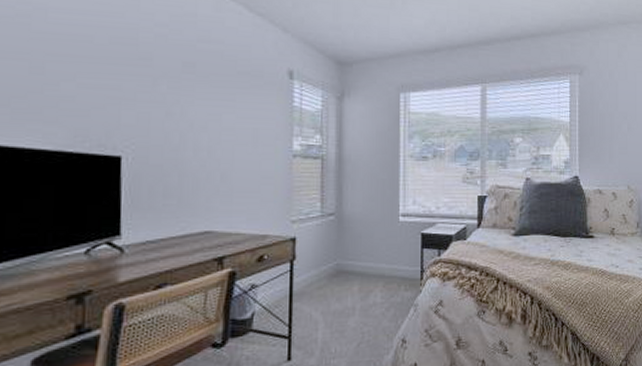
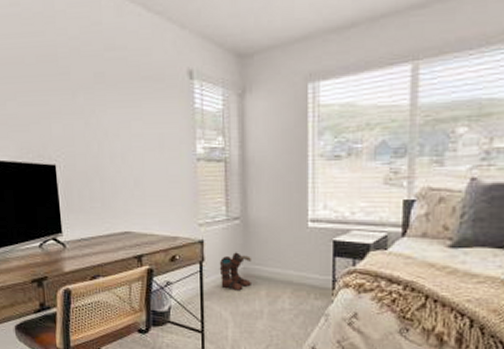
boots: none [311,248,346,289] -> present [219,252,252,291]

